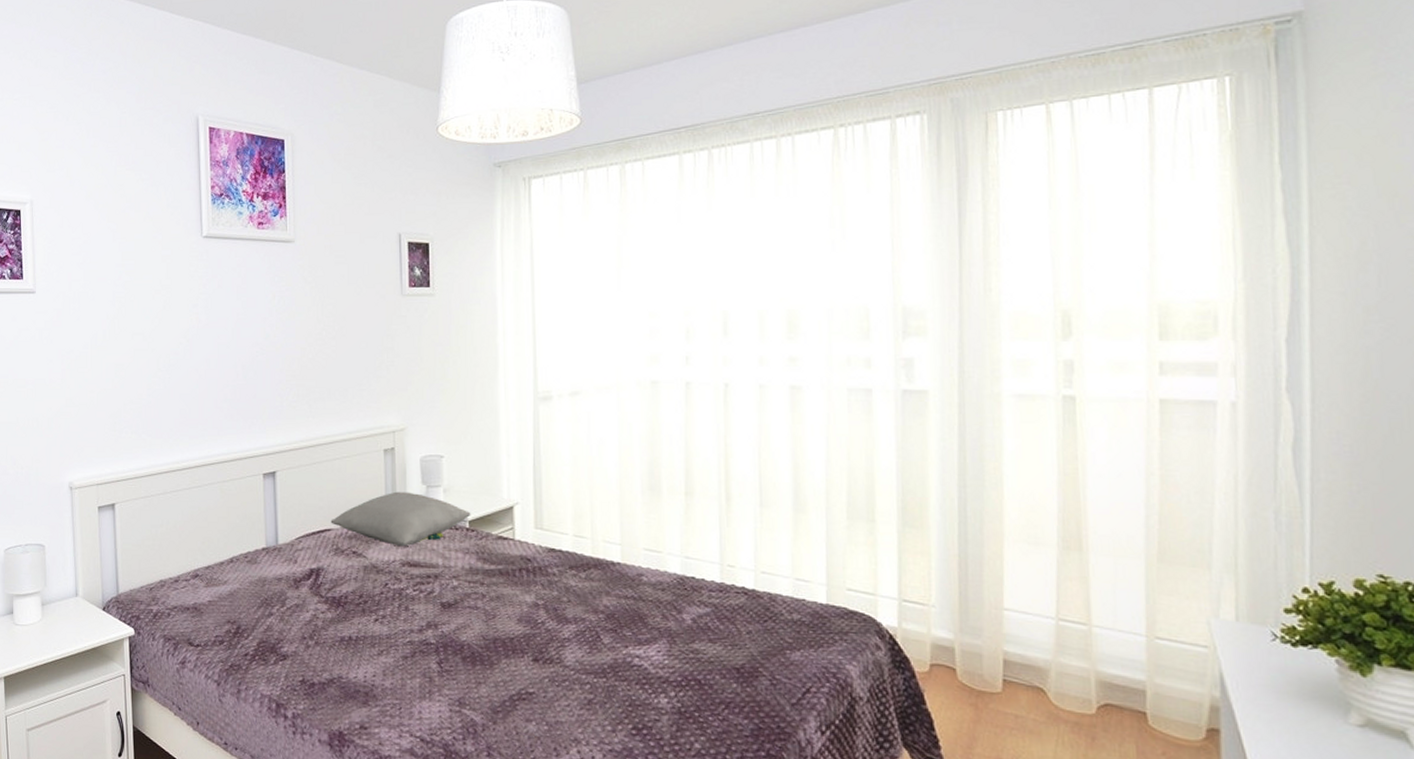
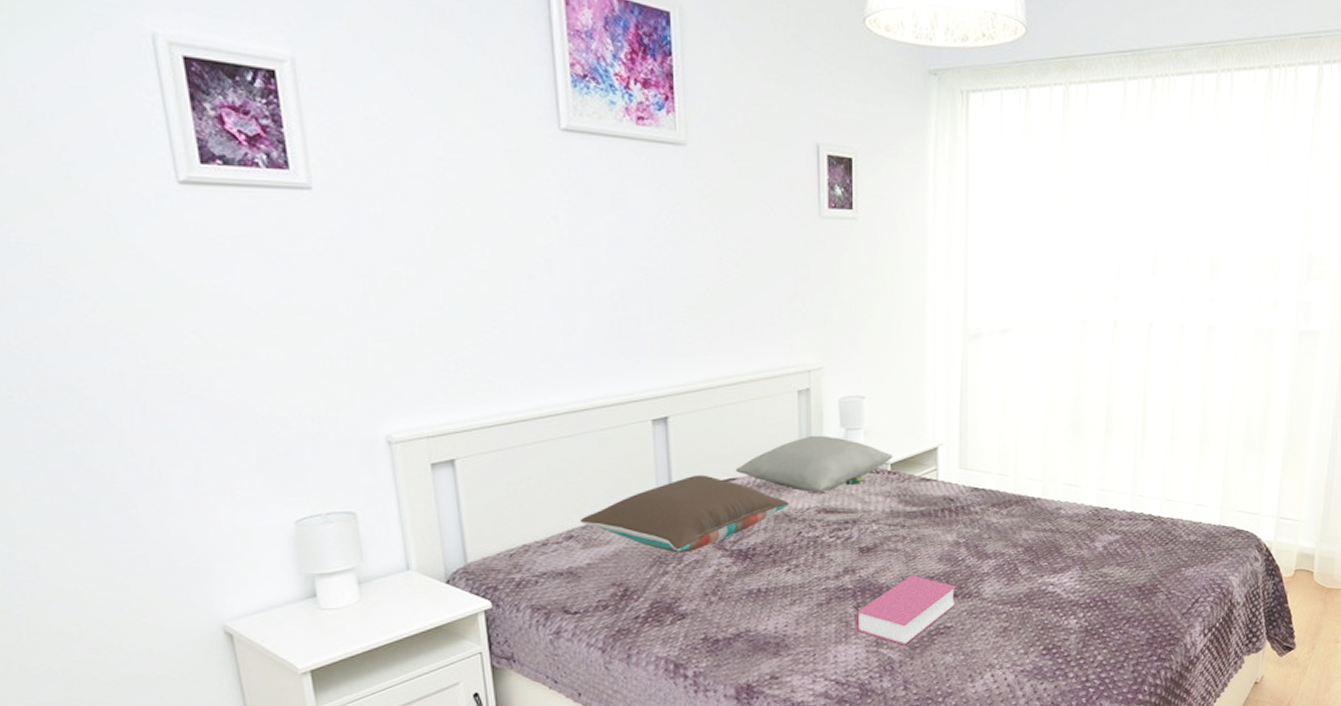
pillow: none [204,524,377,597] -> present [579,475,790,553]
book: none [437,634,537,708] -> present [854,574,956,645]

